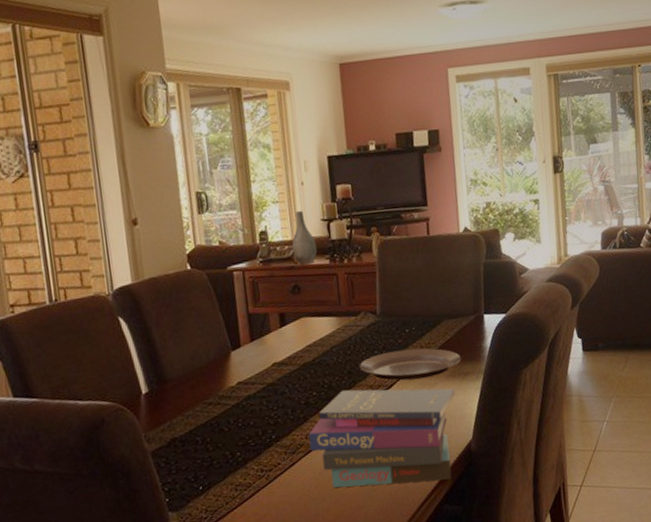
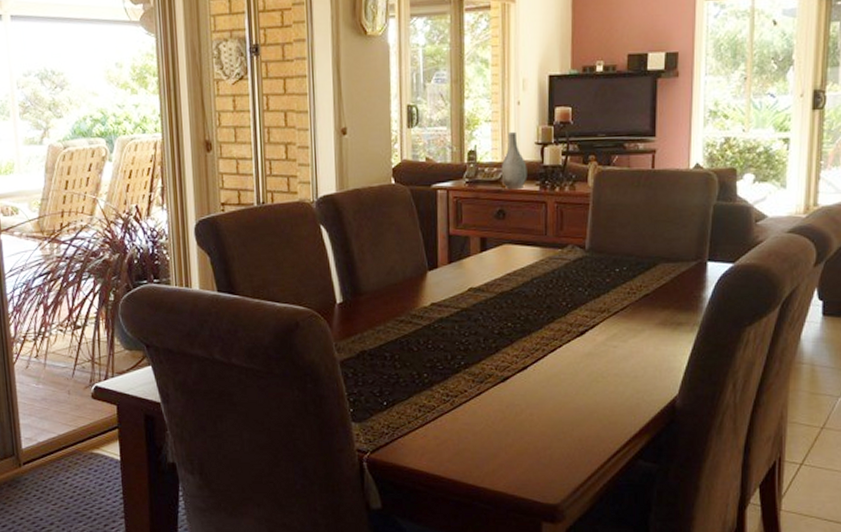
books: present [308,388,456,488] -> none [498,324,665,435]
plate: present [359,348,461,381] -> none [560,289,675,323]

